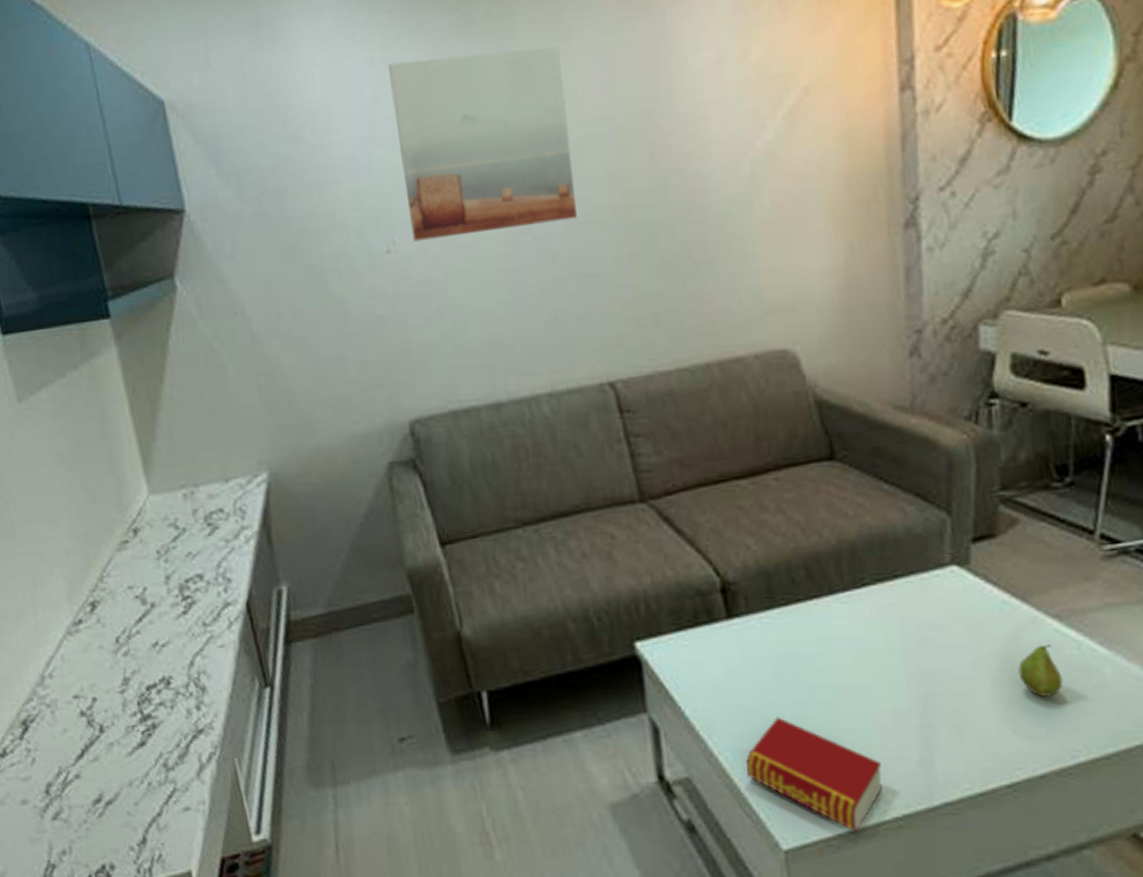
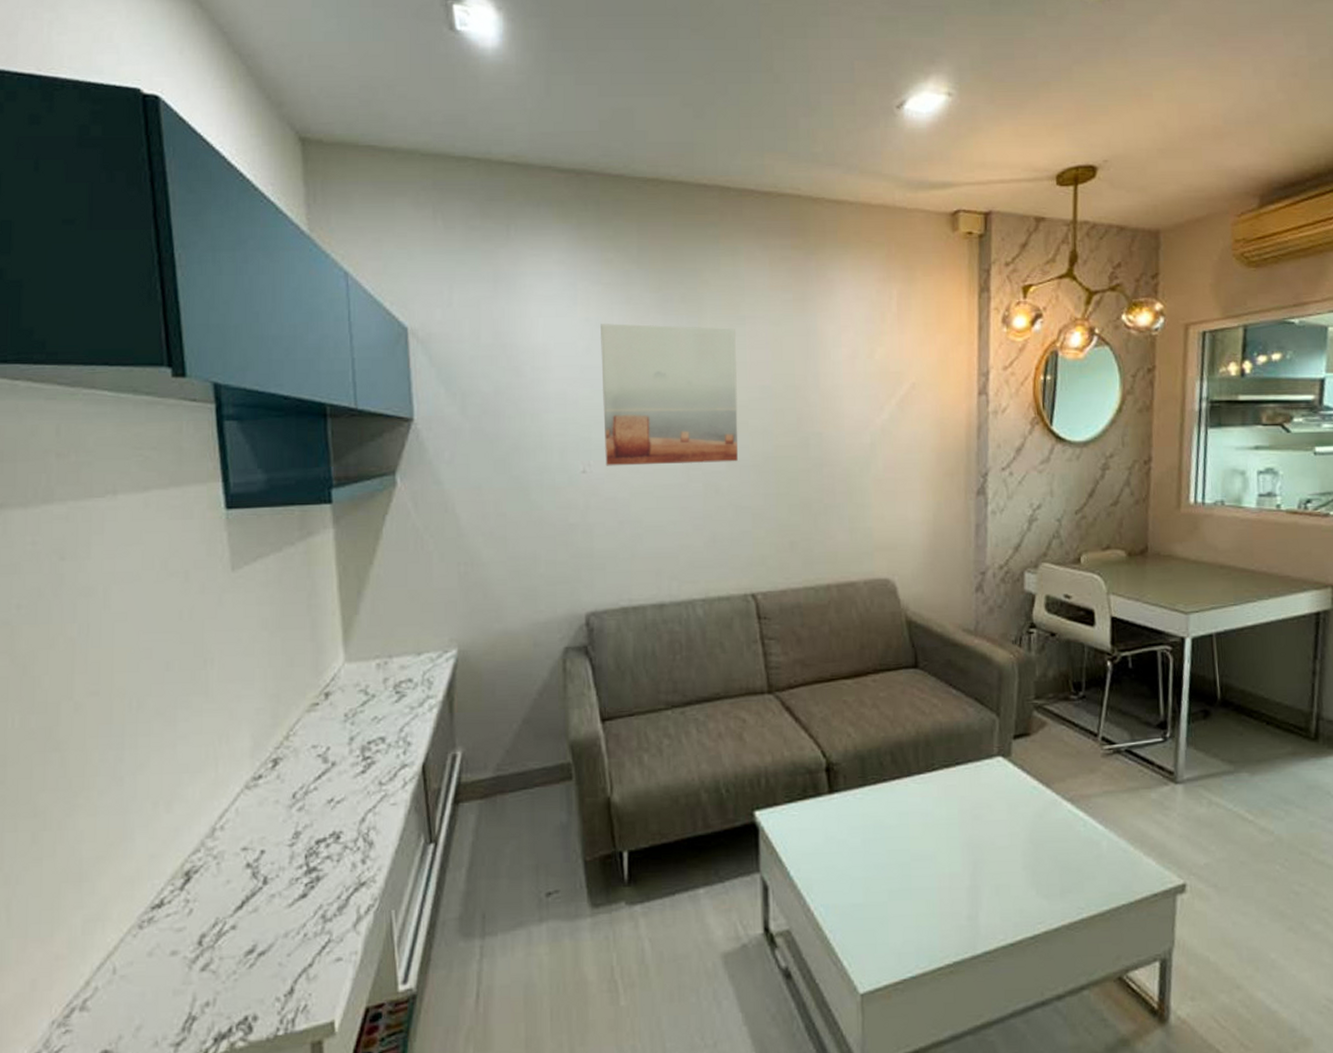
book: present [746,717,883,833] -> none [836,878,940,978]
fruit: present [1018,644,1063,697] -> none [1042,822,1073,864]

